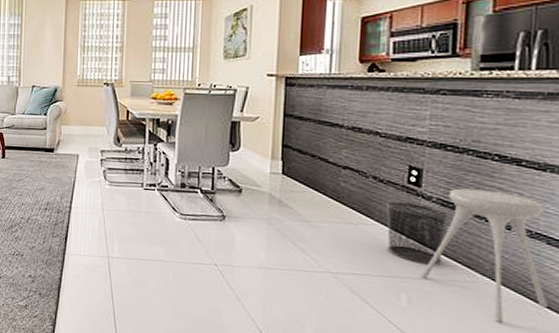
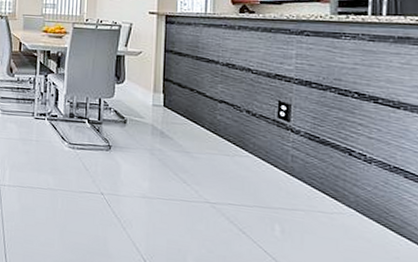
waste bin: present [386,201,450,264] -> none [259,134,316,196]
stool: present [420,188,547,323] -> none [292,123,407,253]

